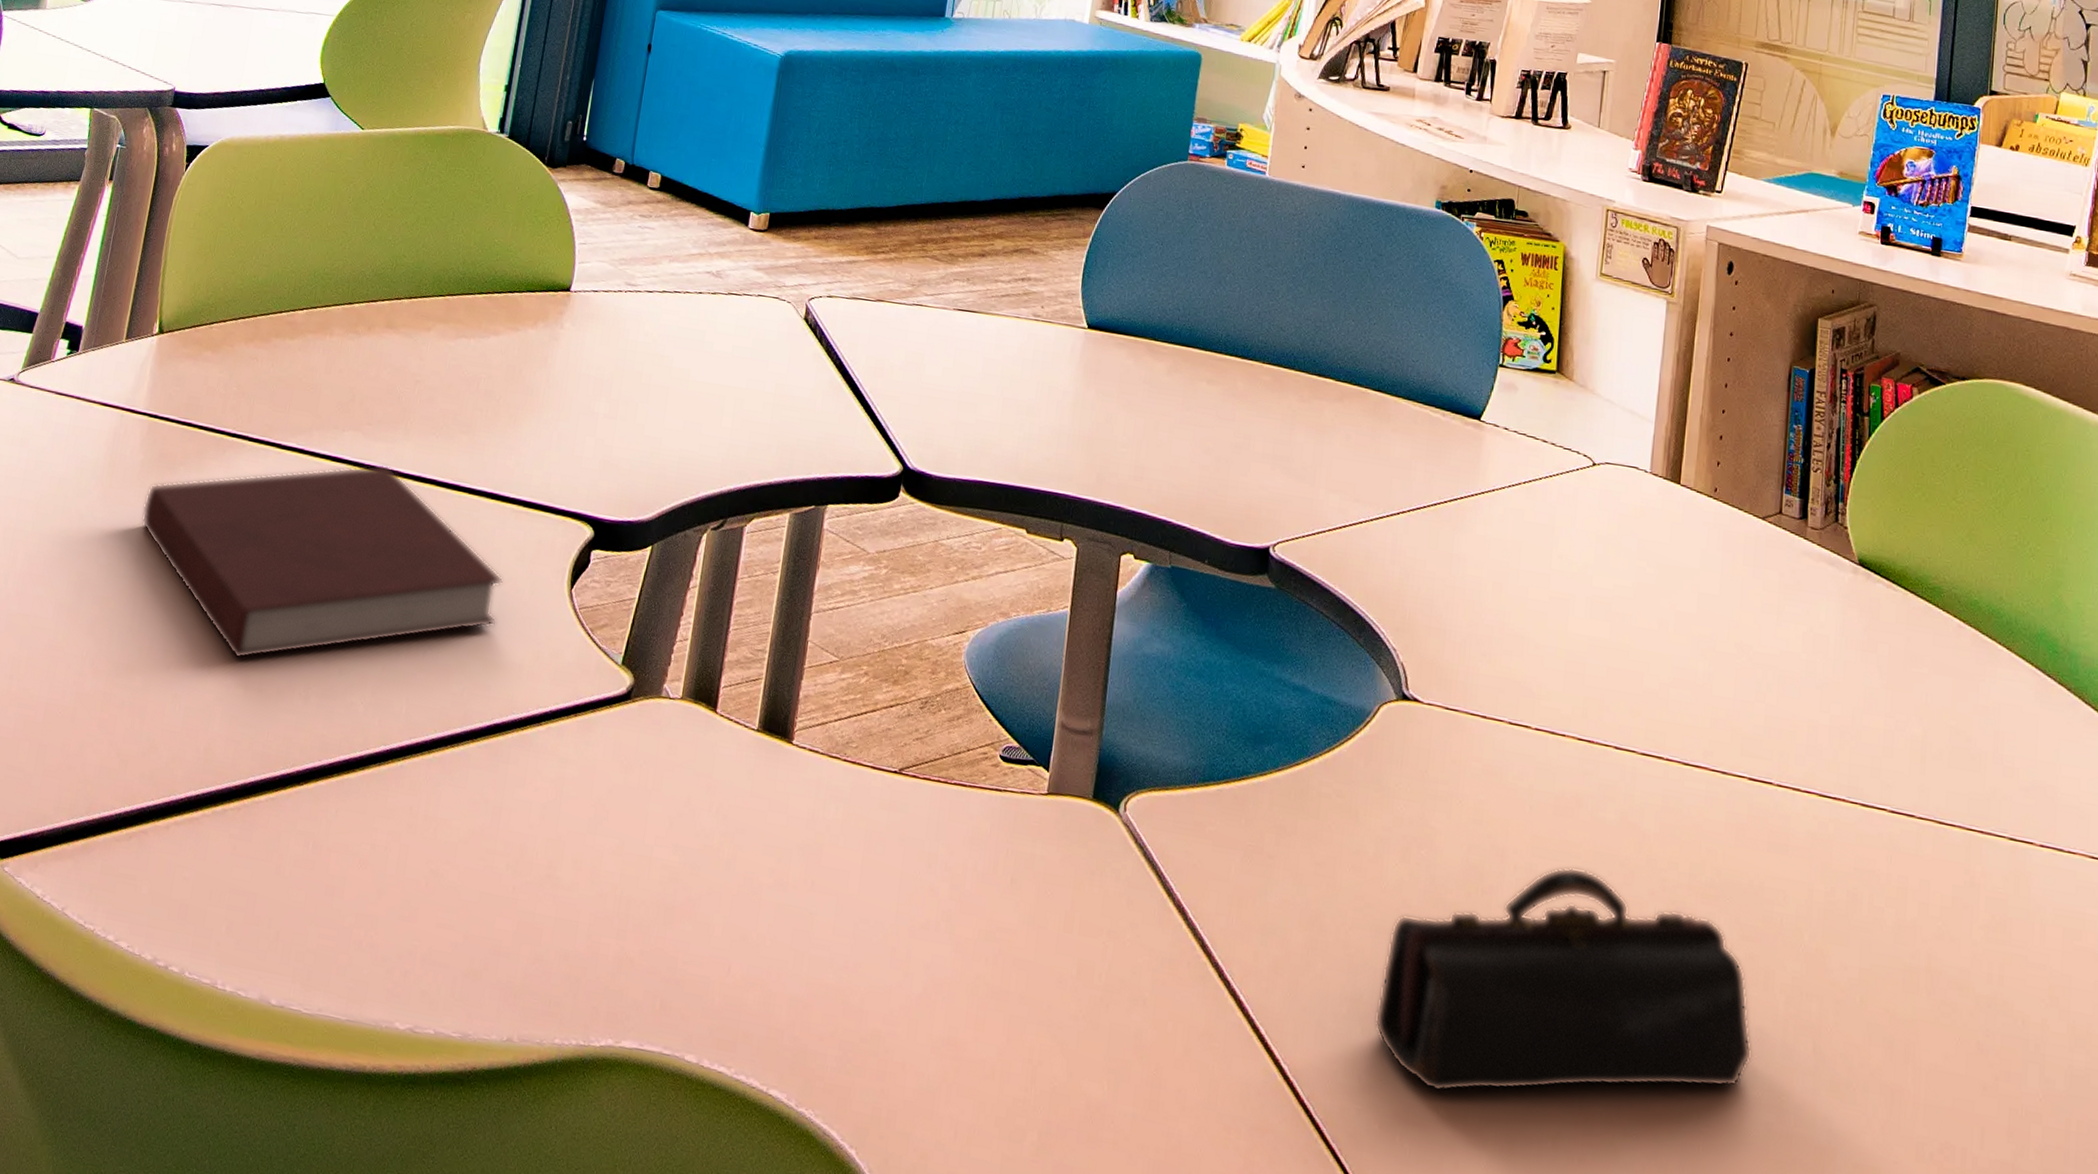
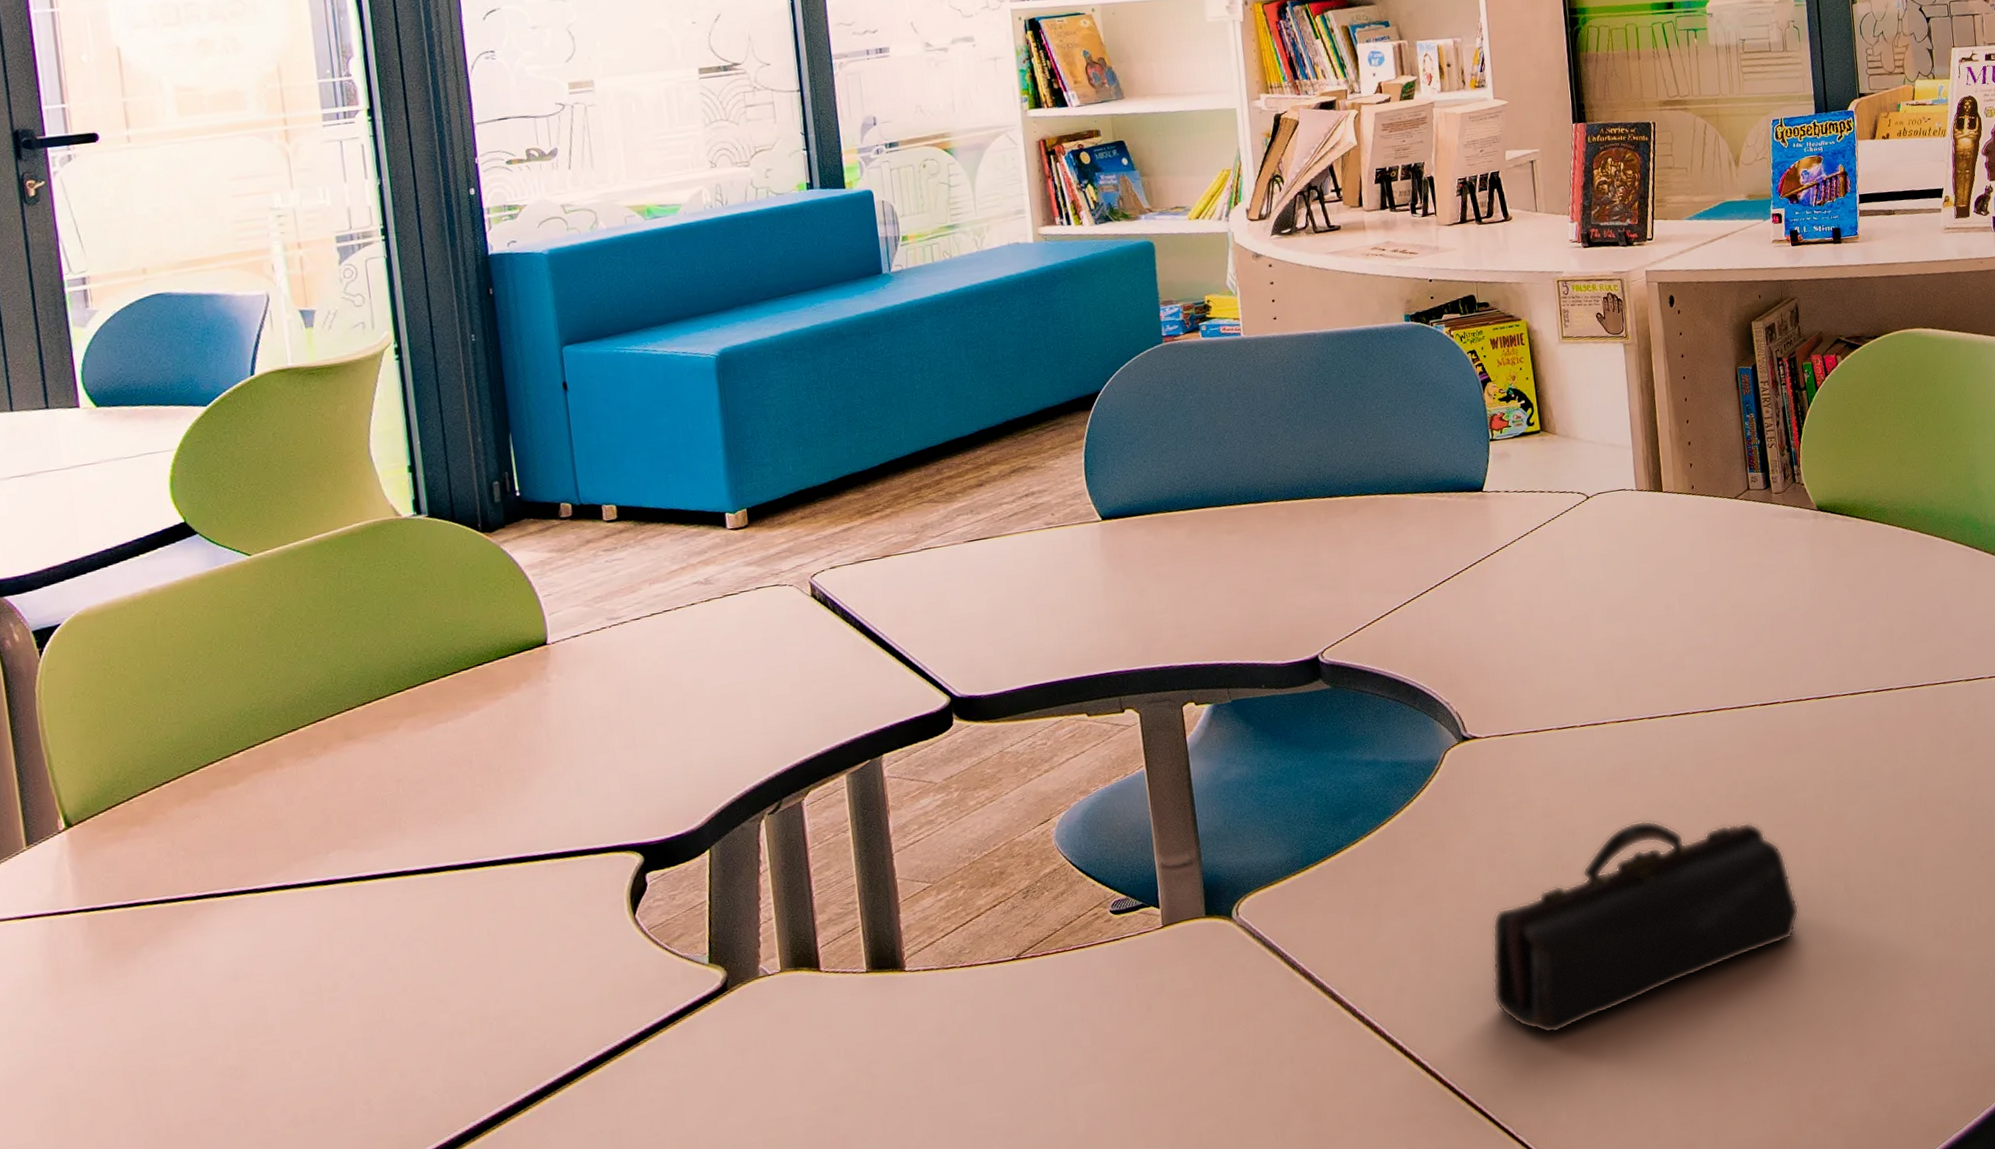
notebook: present [141,464,503,660] -> none [109,869,562,1103]

